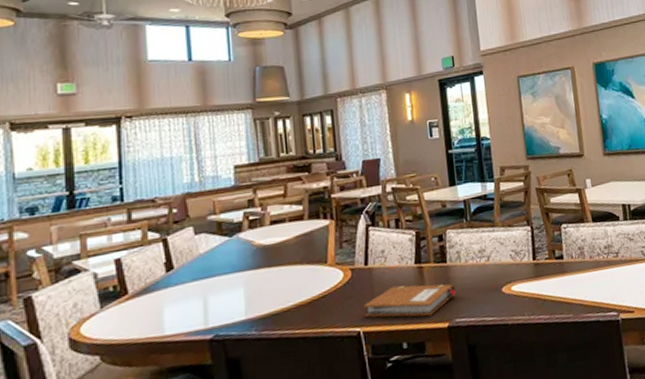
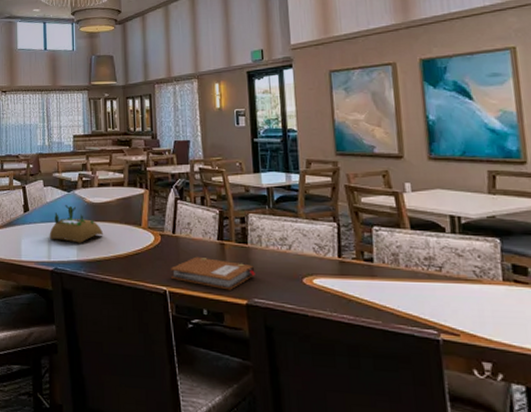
succulent planter: none [205,253,281,300] -> present [49,205,104,243]

